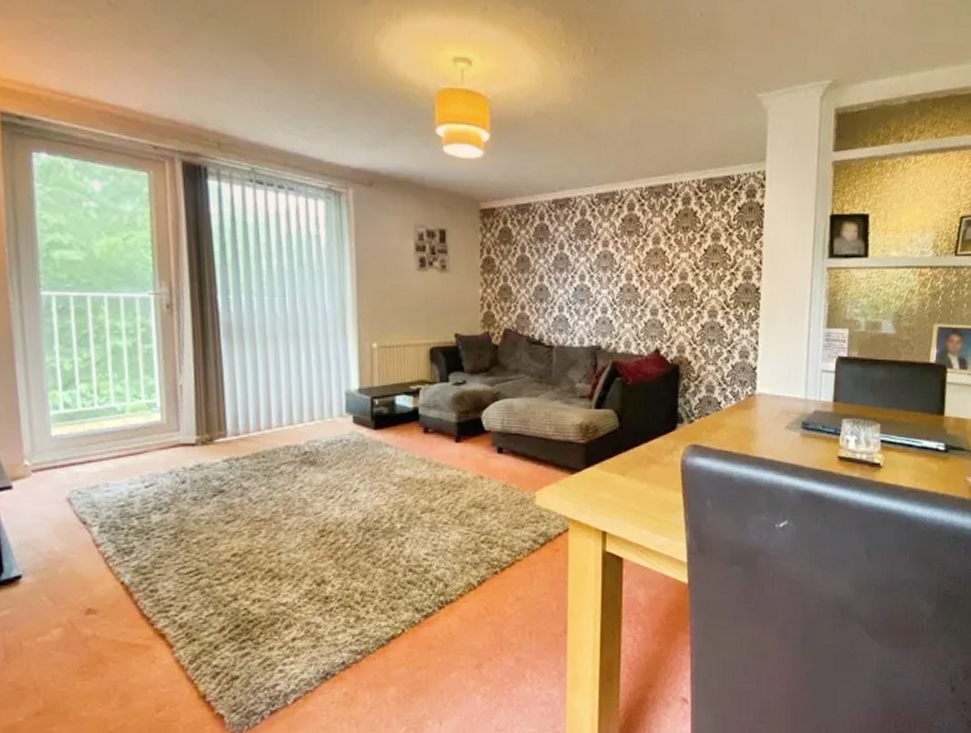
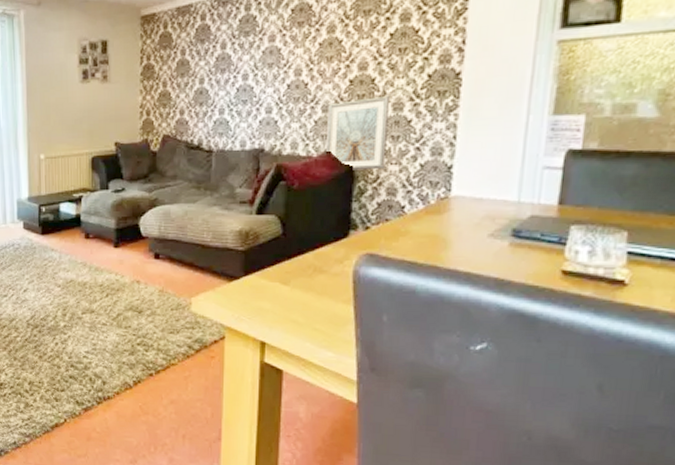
picture frame: none [655,304,705,369] -> present [326,96,389,170]

